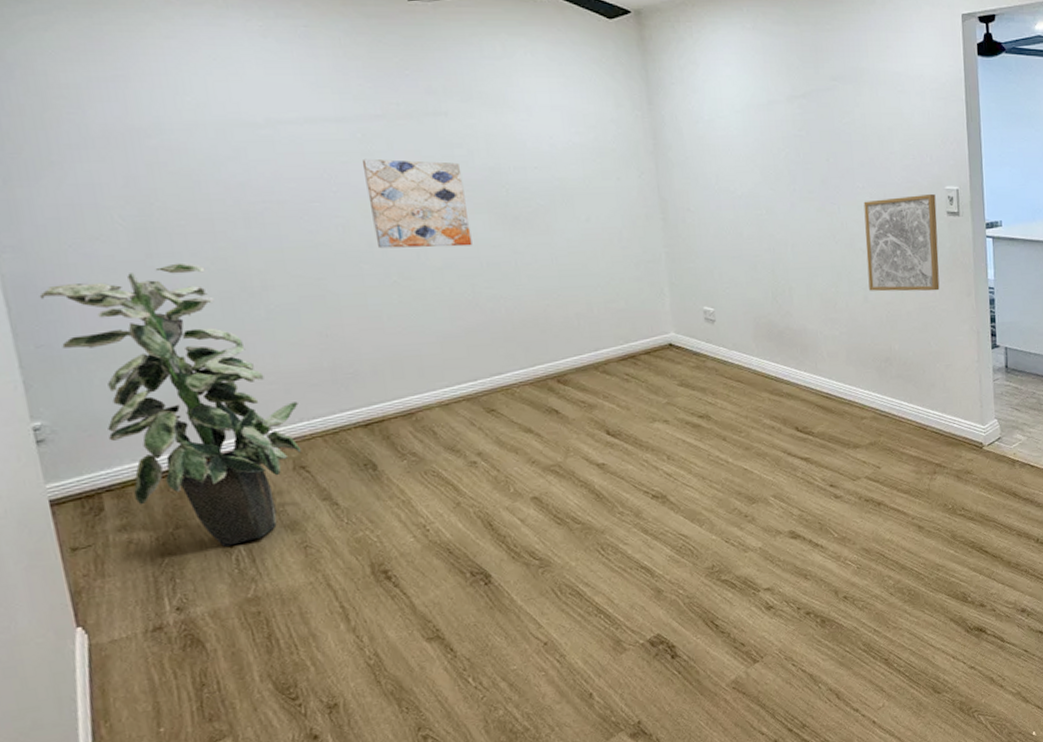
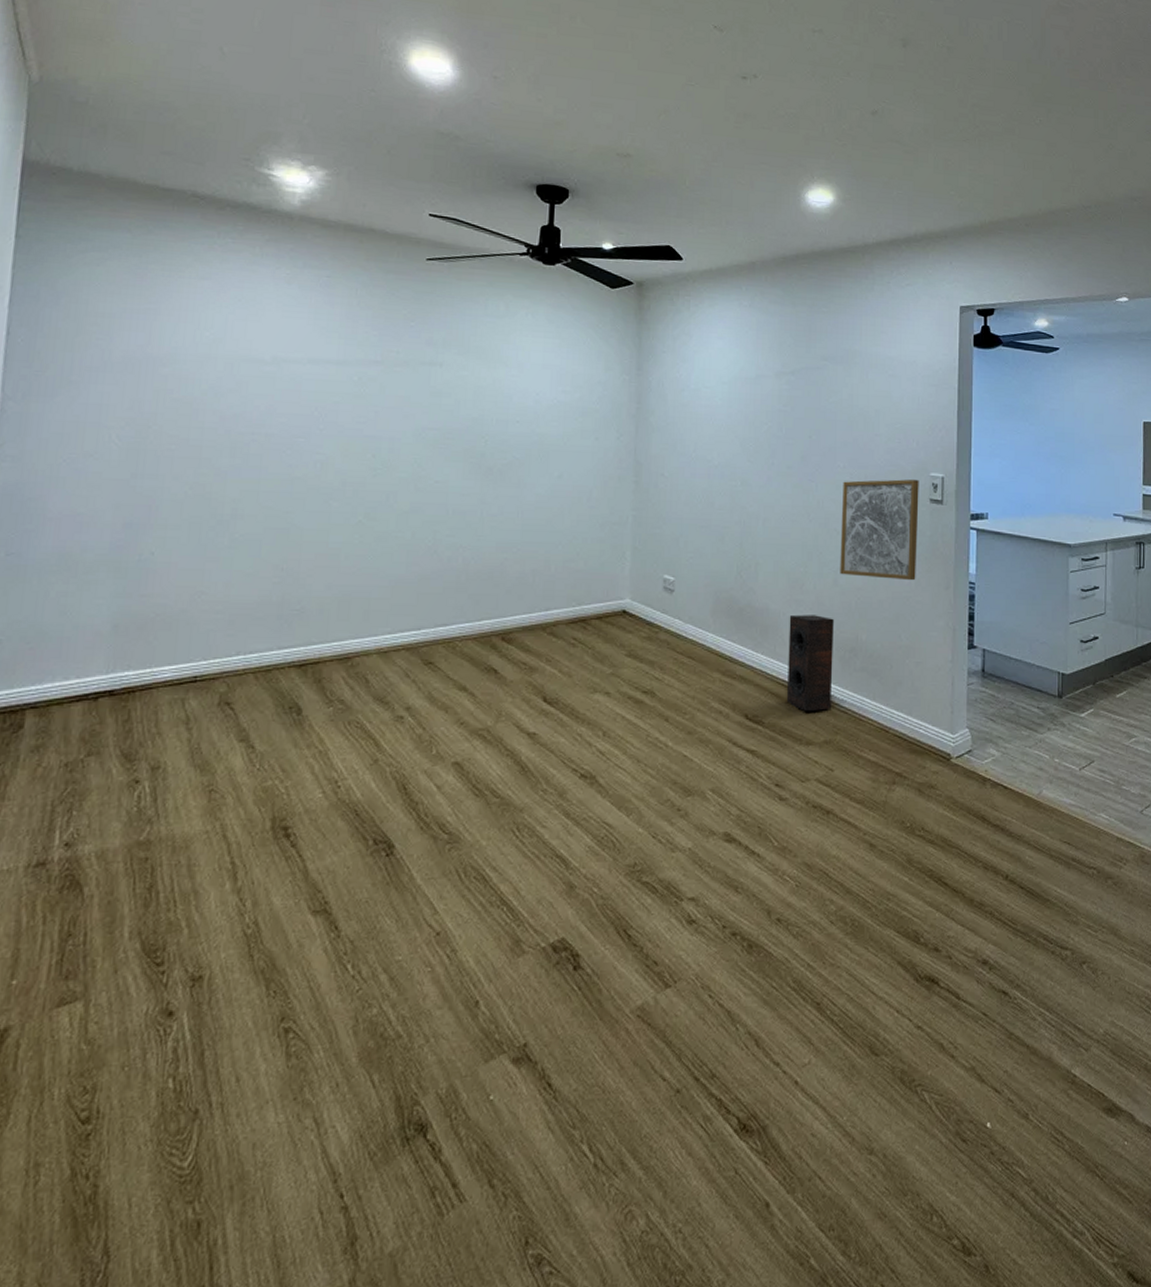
indoor plant: present [39,262,302,547] -> none [23,485,239,781]
wall art: present [362,158,473,249] -> none [350,400,446,493]
speaker: none [826,331,873,419] -> present [786,614,834,711]

